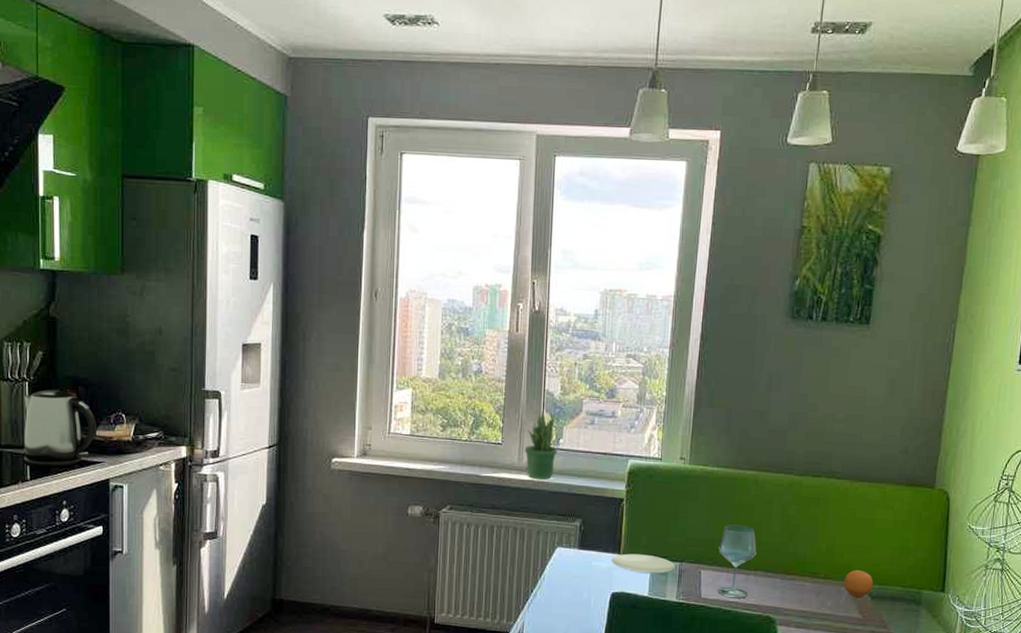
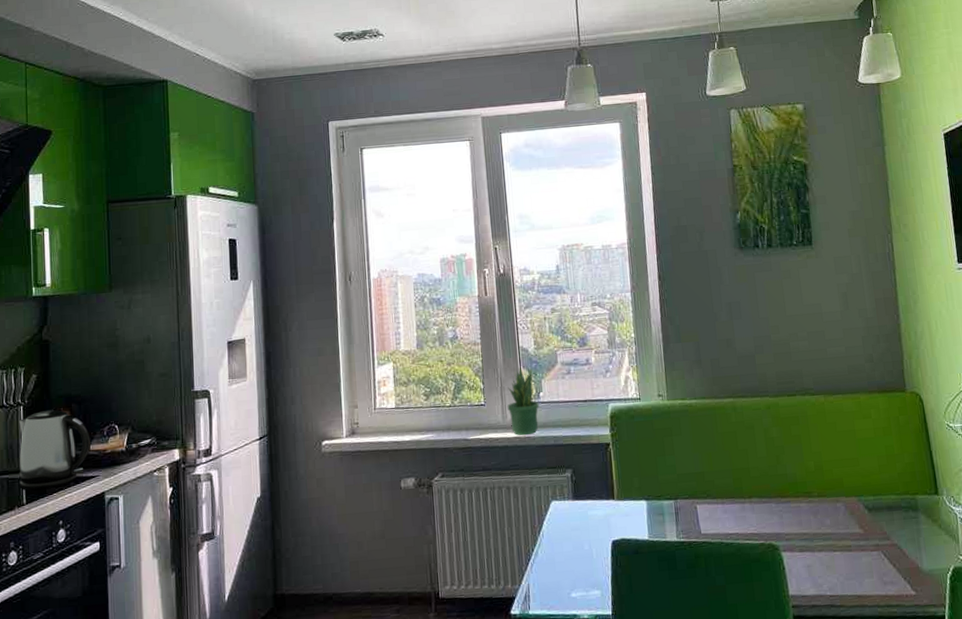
plate: present [612,553,675,574] -> none [607,496,671,517]
wine glass: present [718,525,757,599] -> none [709,454,748,530]
fruit: present [844,569,873,597] -> none [838,483,868,512]

